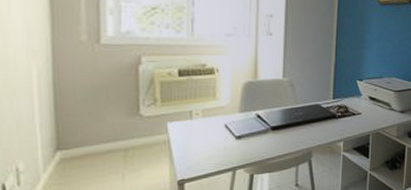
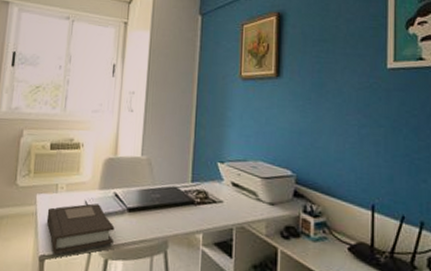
book: none [182,126,259,177] -> present [46,203,115,255]

